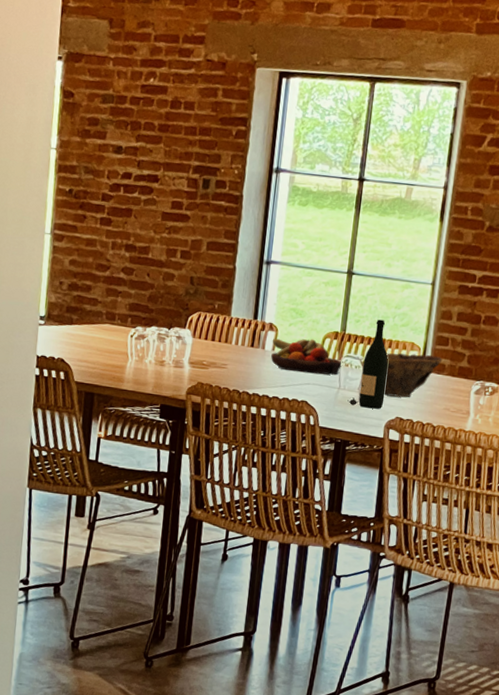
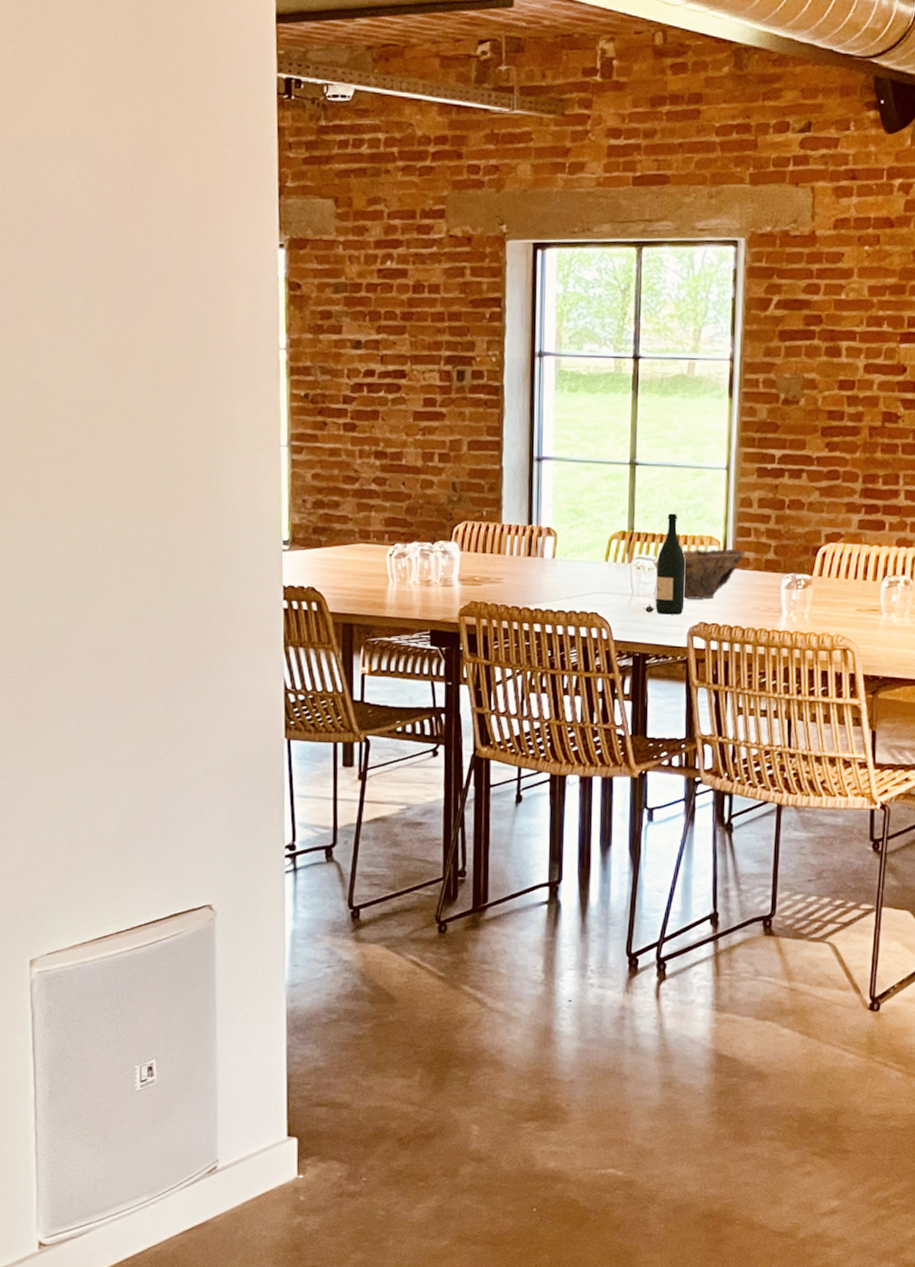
fruit bowl: present [271,338,343,375] -> none [551,541,634,581]

